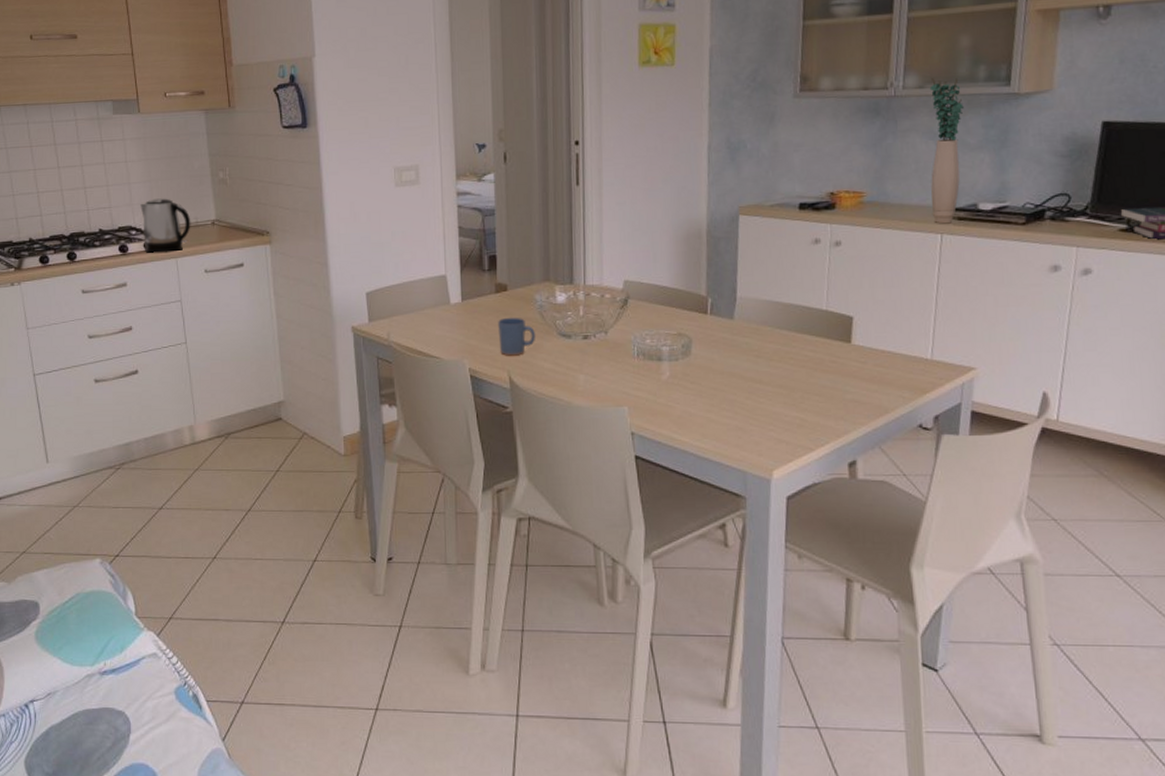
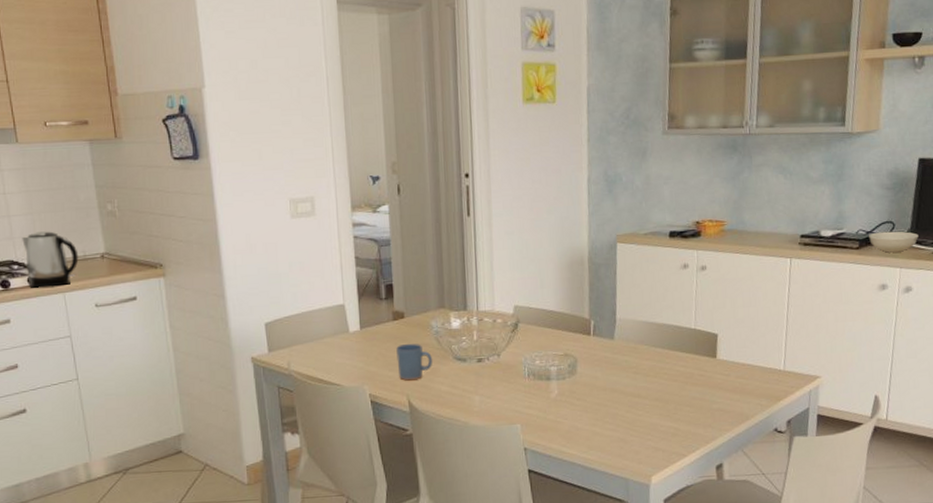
vase: present [929,78,964,224] -> none [778,118,807,250]
bowl: none [1038,204,1101,229] -> present [869,231,919,253]

